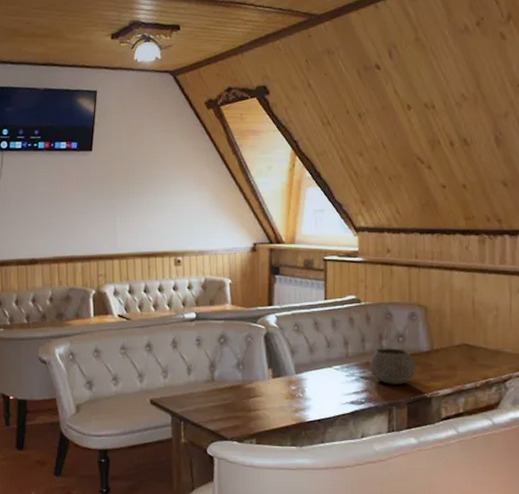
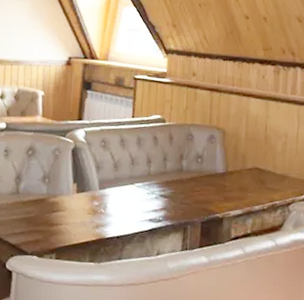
bowl: present [369,348,415,385] -> none [169,168,211,204]

